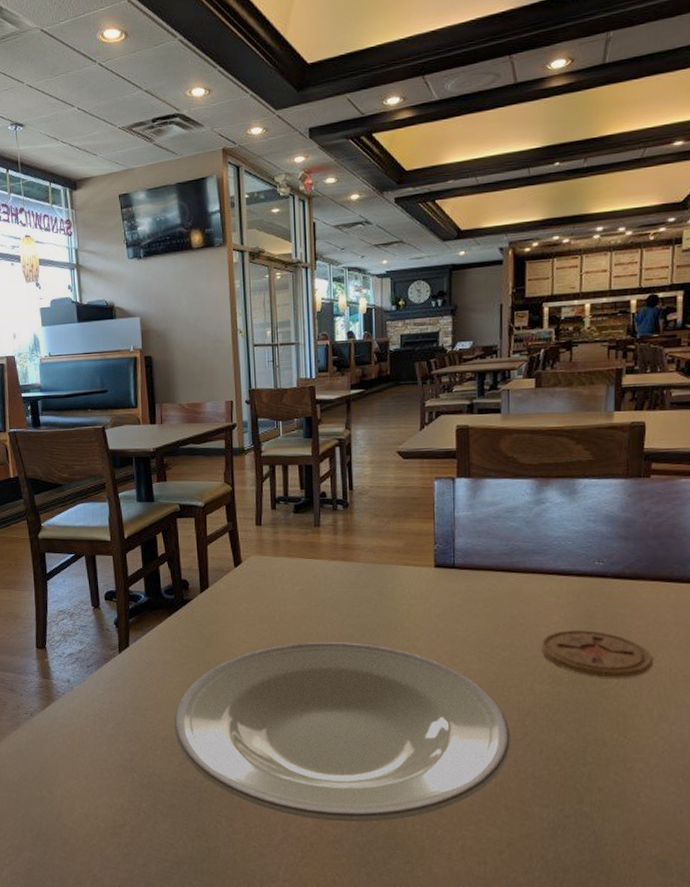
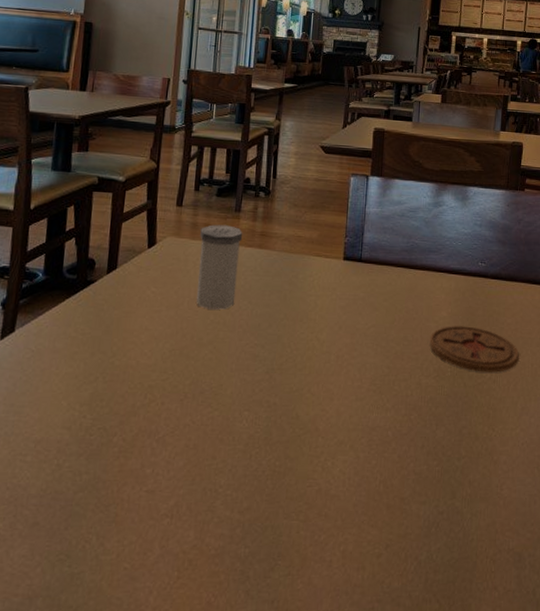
plate: present [173,642,512,823] -> none [52,331,398,533]
salt shaker: none [282,540,325,622] -> present [196,224,243,310]

